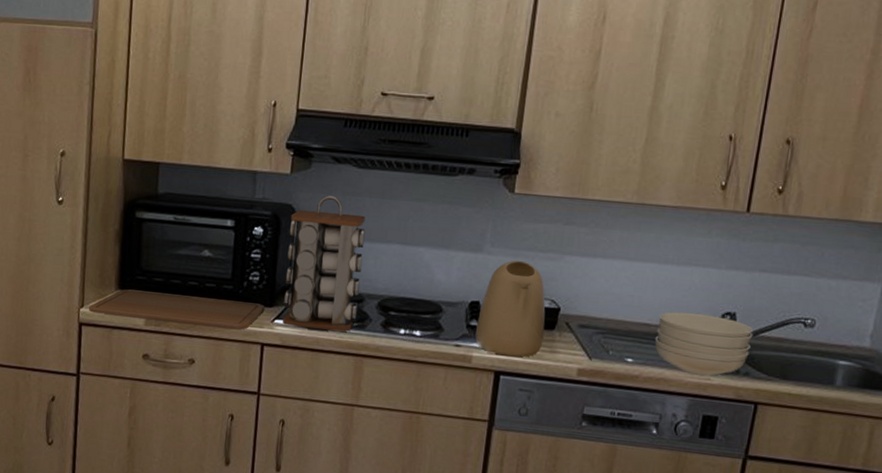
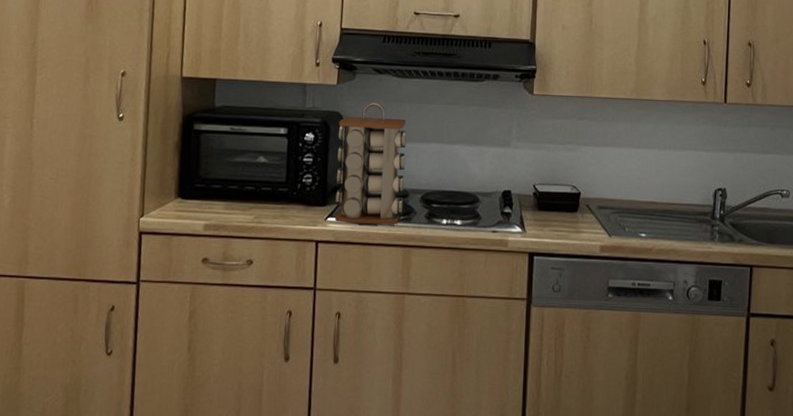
chopping board: present [89,289,265,330] -> none [149,197,318,230]
kettle: present [475,260,546,357] -> none [510,152,569,239]
bowl: present [654,312,754,377] -> none [662,190,742,245]

